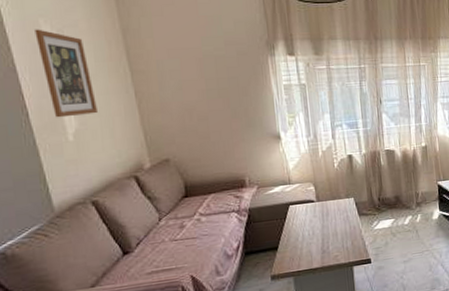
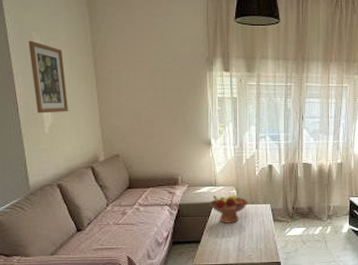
fruit bowl: none [284,191,329,225] -> present [209,194,248,223]

